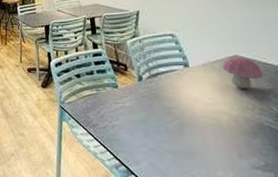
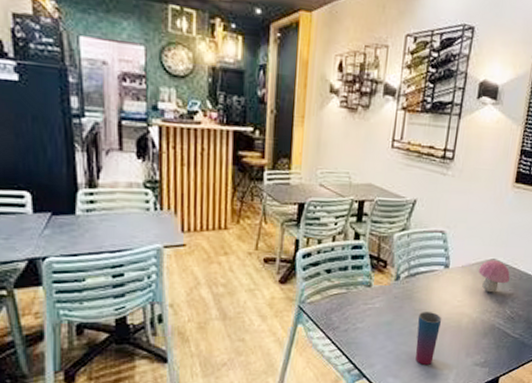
cup: none [170,109,202,165] -> present [415,311,442,365]

